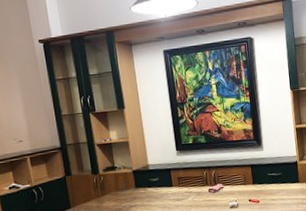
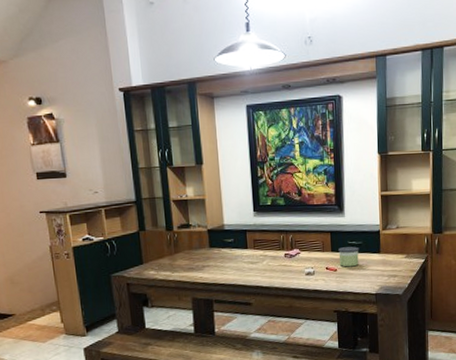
candle: none [259,178,280,198] -> present [338,246,360,267]

